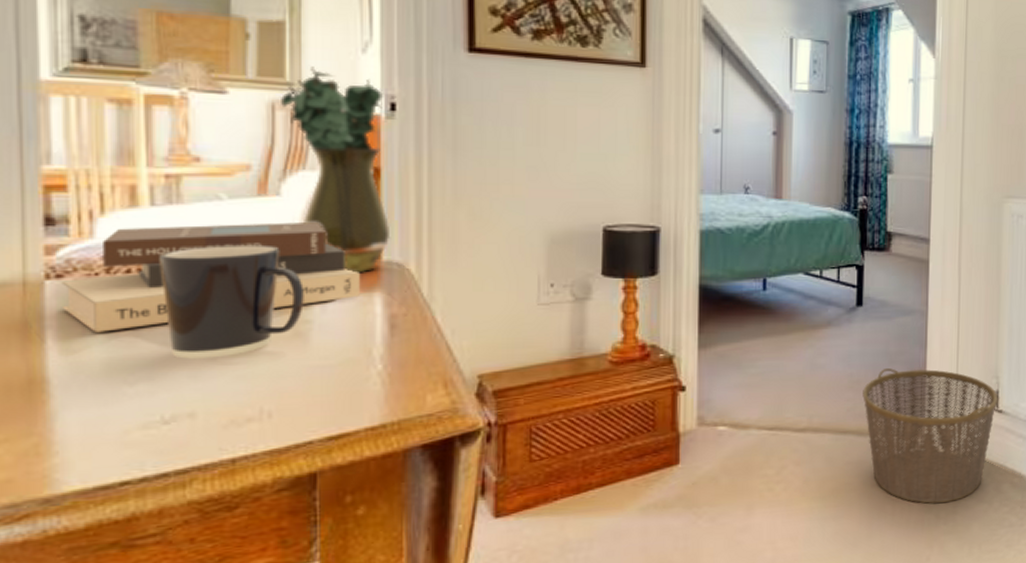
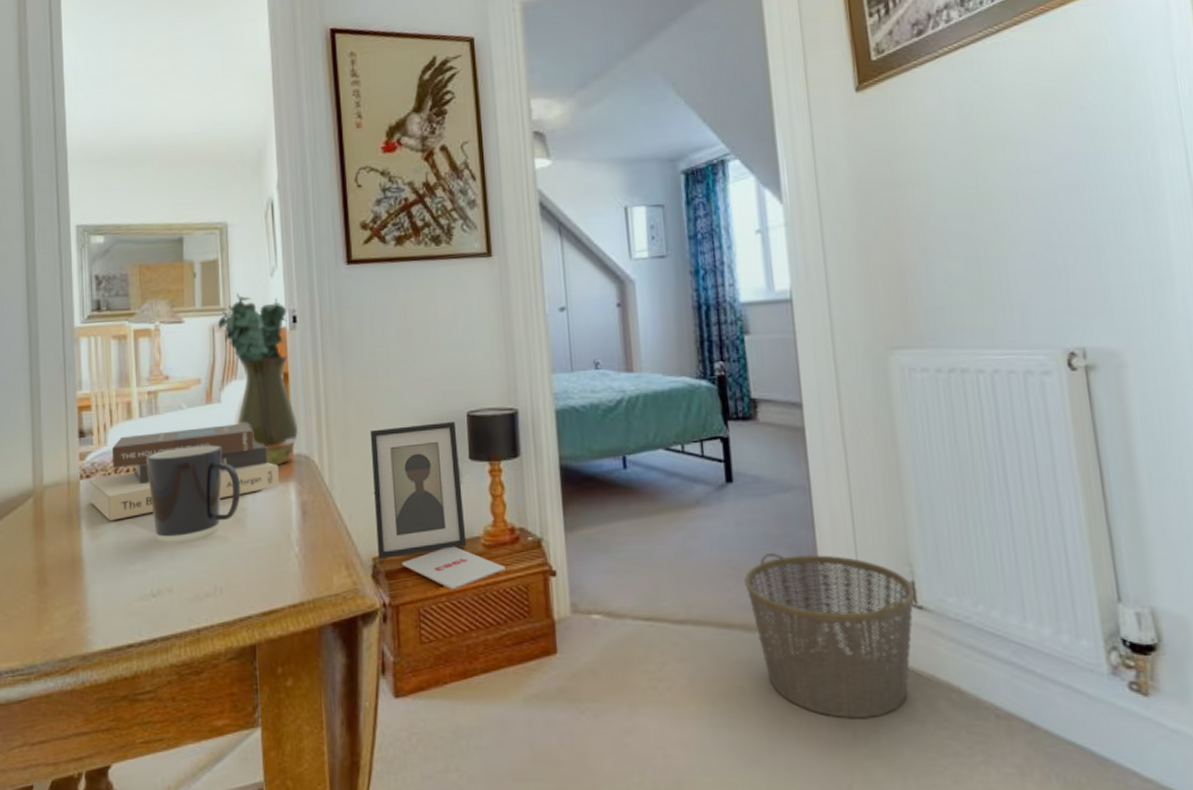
picture frame: none [484,236,592,377] -> present [369,422,467,560]
magazine: none [513,363,632,407] -> present [401,546,505,590]

